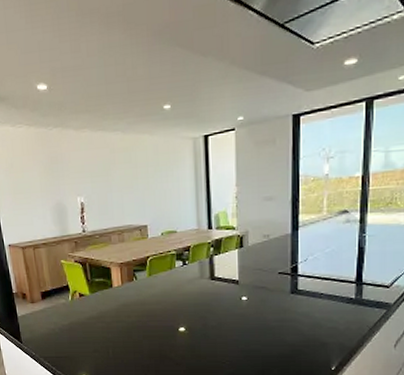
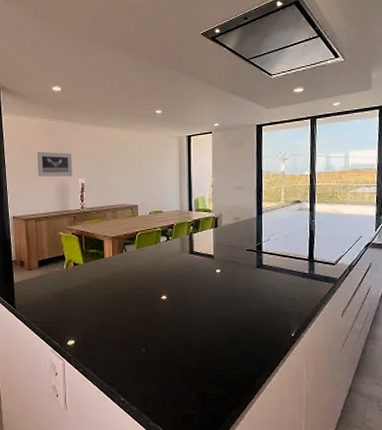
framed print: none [27,166,70,198] -> present [37,151,73,177]

